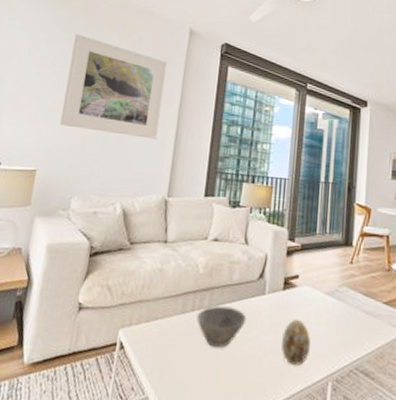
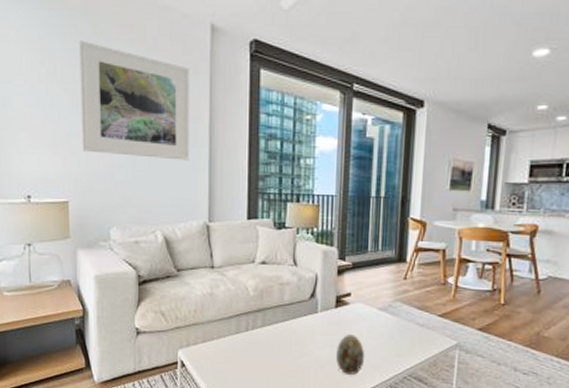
bowl: present [196,305,247,348] -> none [252,325,301,363]

